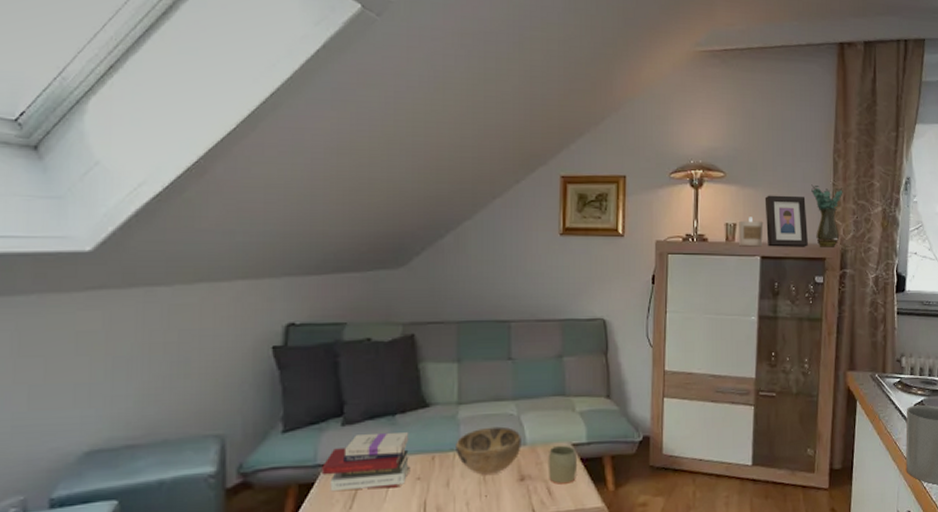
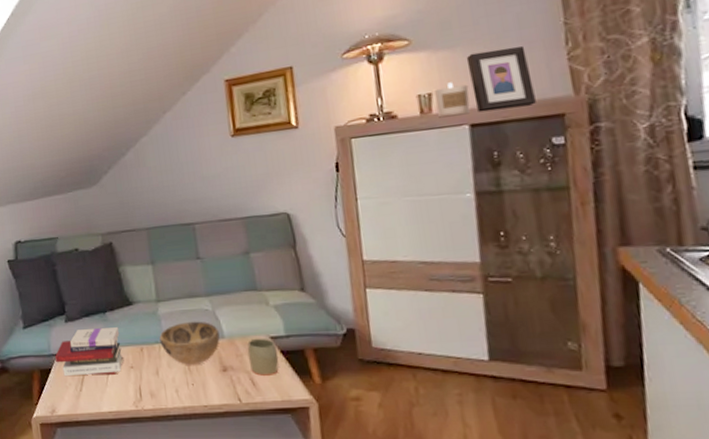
vase: present [811,184,843,249] -> none [531,24,583,103]

